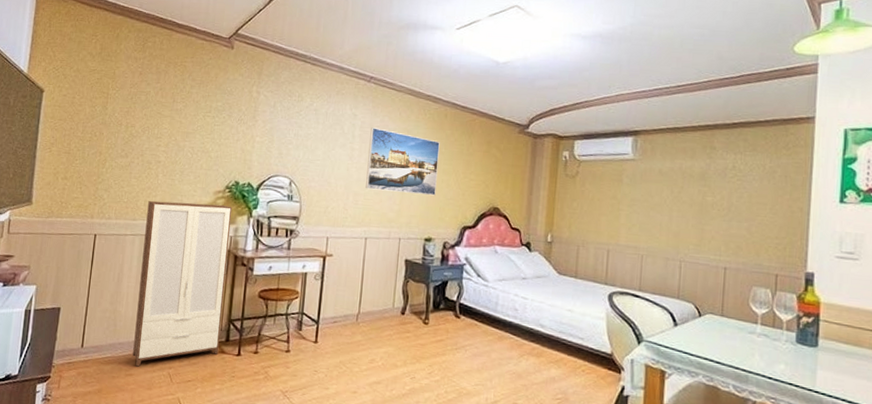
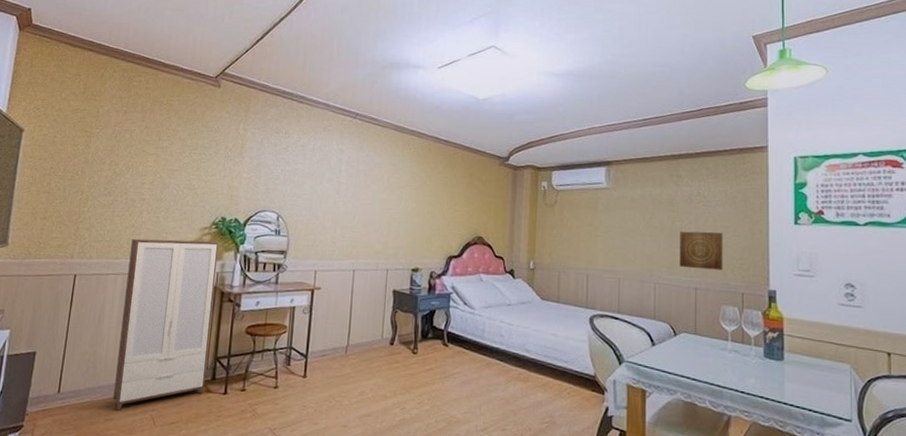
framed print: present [365,127,440,196] -> none [353,162,425,227]
wall art: none [708,206,759,250] -> present [680,231,723,270]

